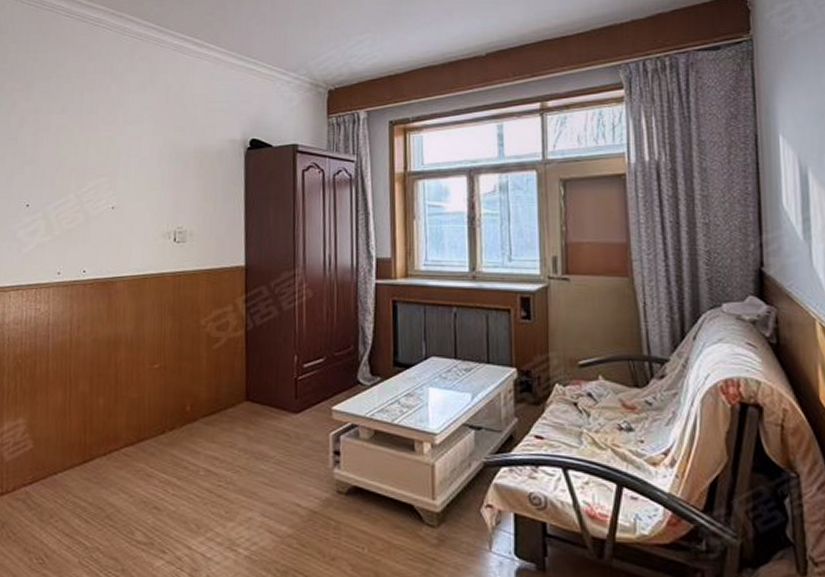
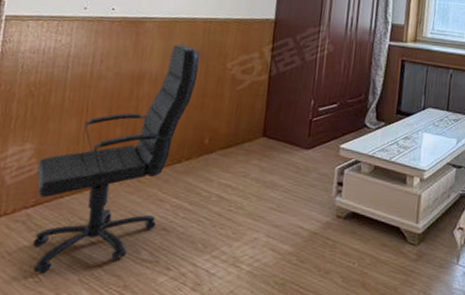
office chair: none [30,302,173,555] -> present [33,44,200,274]

